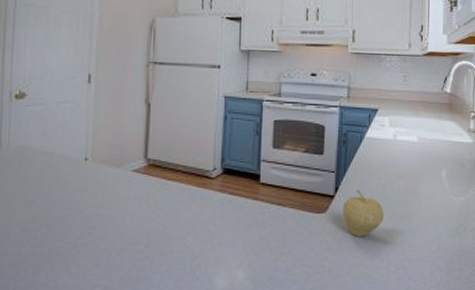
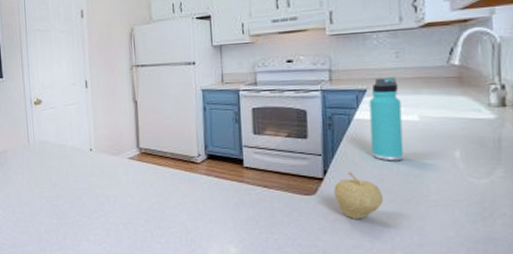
thermos bottle: none [378,99,405,179] -> present [369,77,404,161]

